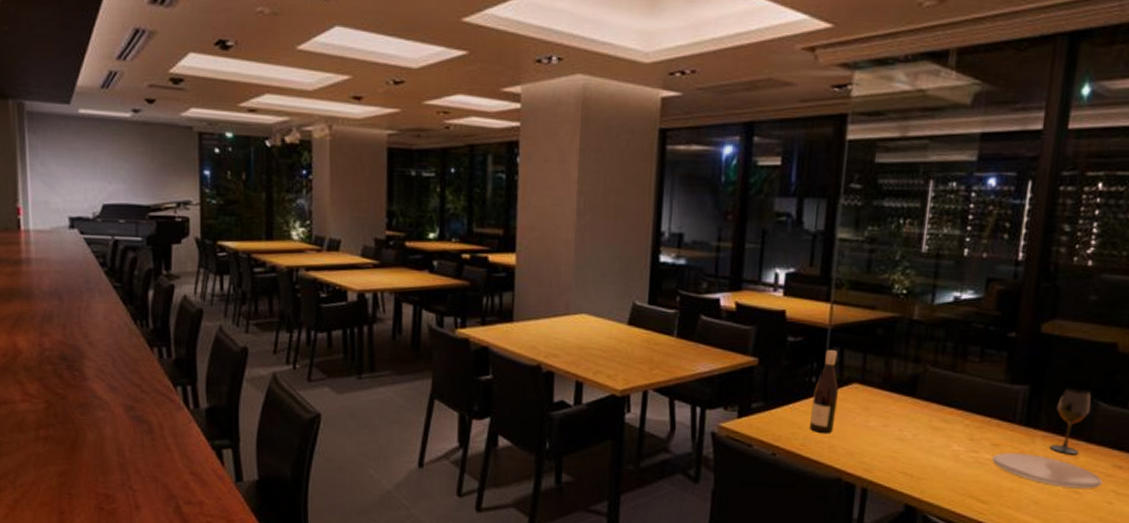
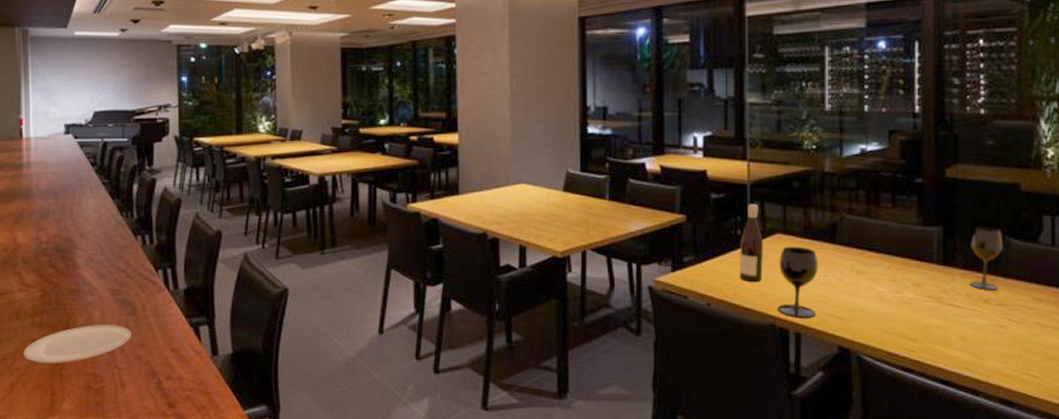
plate: none [27,442,147,482] -> present [23,325,131,363]
wine glass: none [846,397,895,474] -> present [778,246,819,318]
plate: present [992,452,1103,489] -> none [916,291,1026,323]

